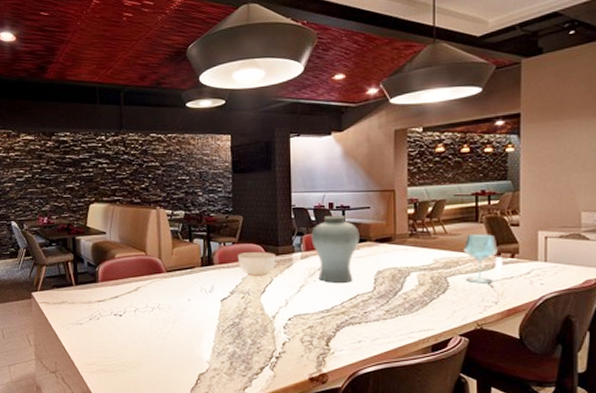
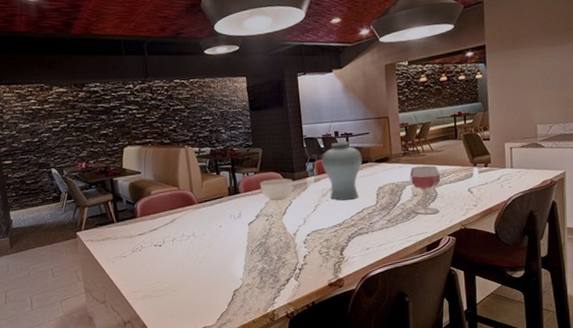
wineglass: none [415,250,453,309] -> present [409,165,440,215]
wine glass: present [464,234,498,284] -> none [447,148,474,191]

